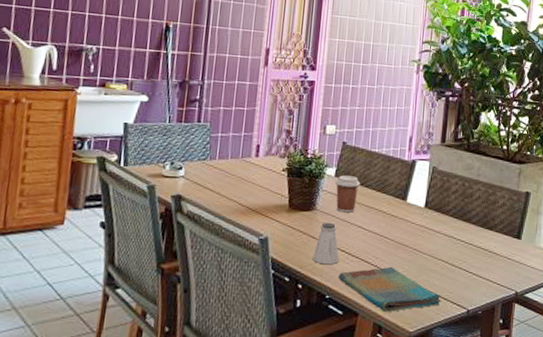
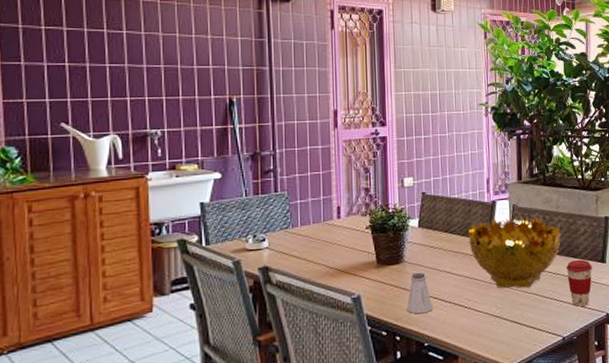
coffee cup: present [334,175,361,213] -> none [419,224,445,261]
dish towel: present [338,266,441,312] -> none [434,306,537,351]
decorative bowl: none [383,177,478,254] -> present [468,216,561,288]
coffee cup: none [479,232,507,281] -> present [566,259,592,307]

